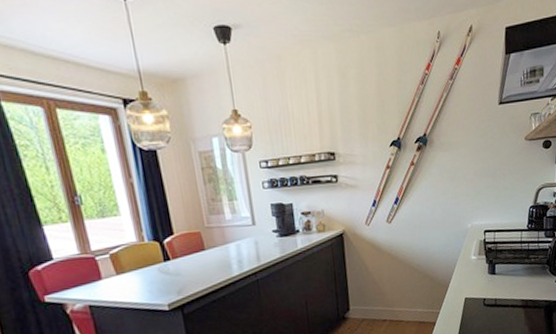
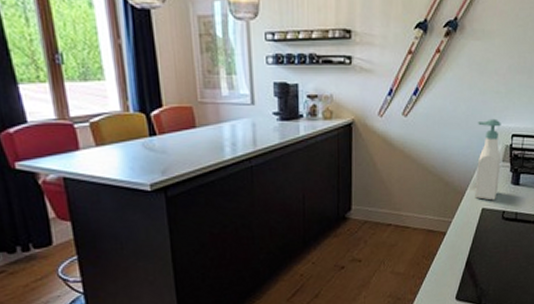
soap bottle: none [454,218,478,291] -> present [475,118,501,201]

